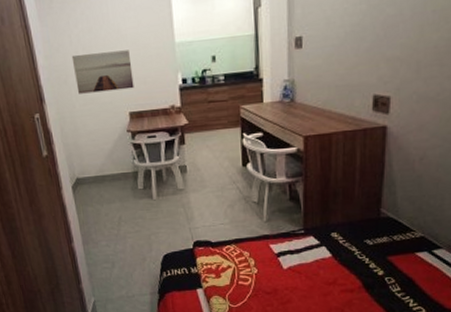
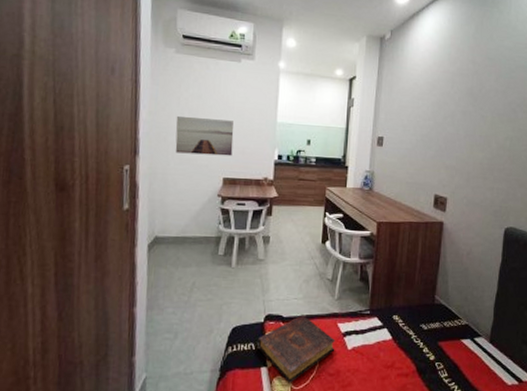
book: none [189,239,270,302] -> present [256,315,336,383]

